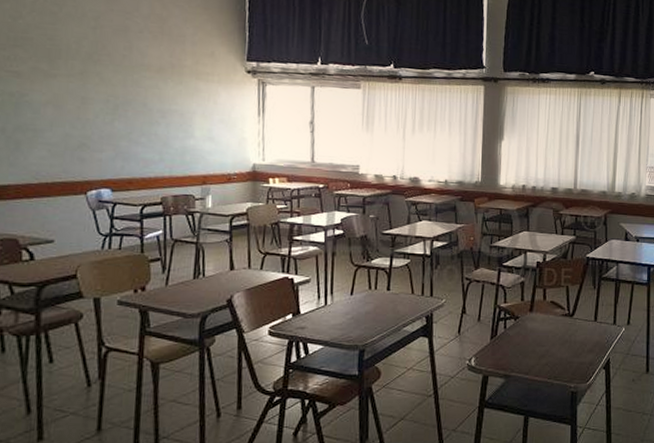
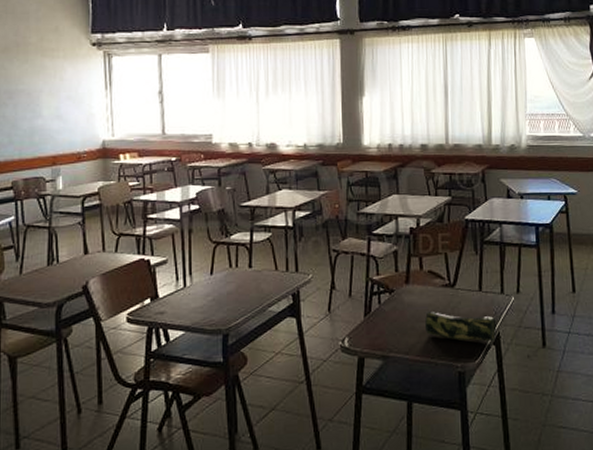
pencil case: none [544,337,608,366] -> present [424,310,497,342]

